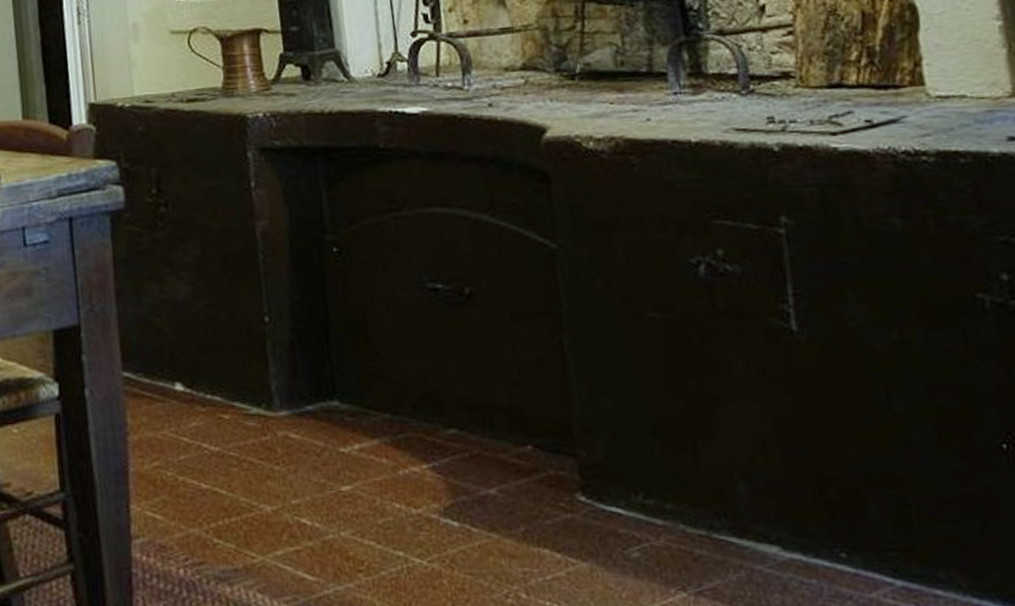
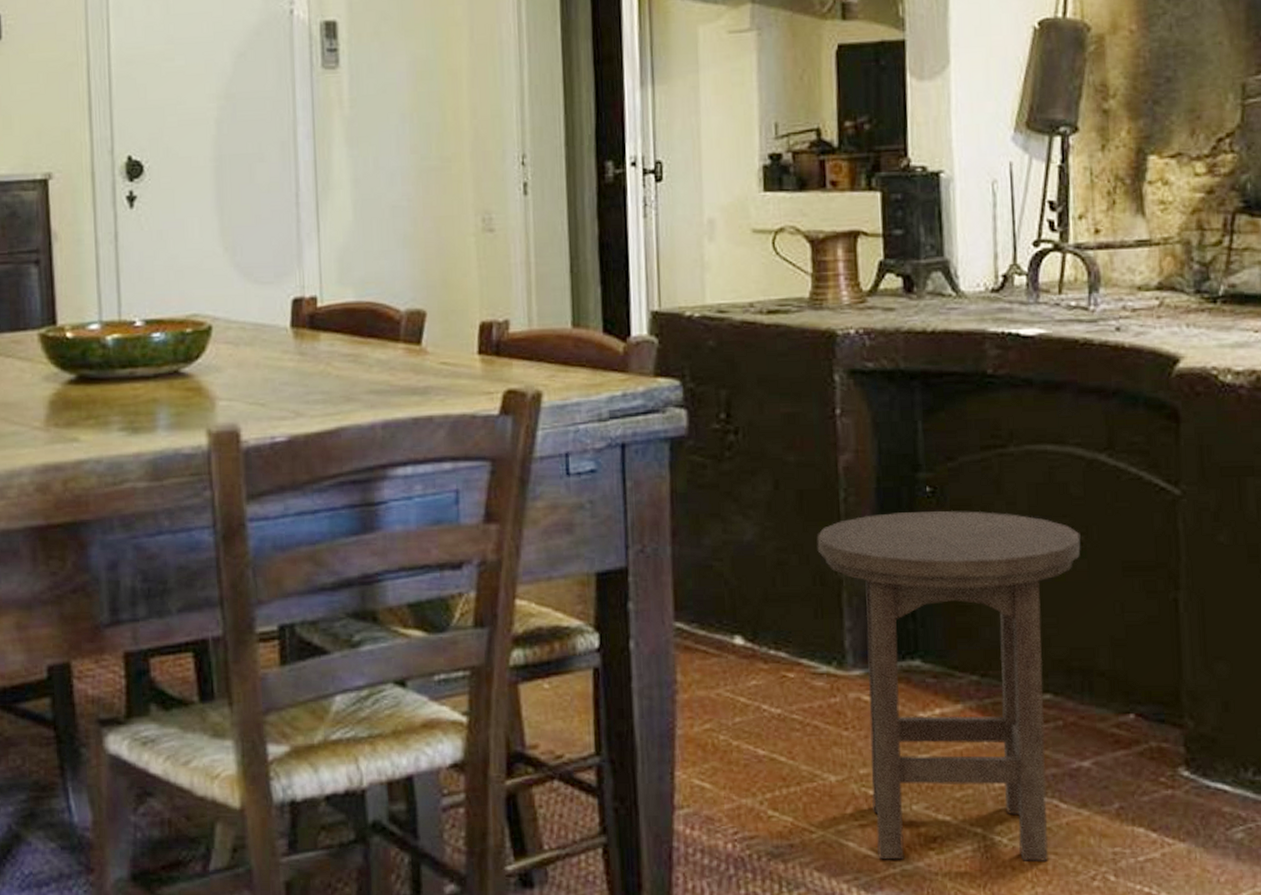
stool: none [241,267,473,582] -> present [816,511,1081,861]

